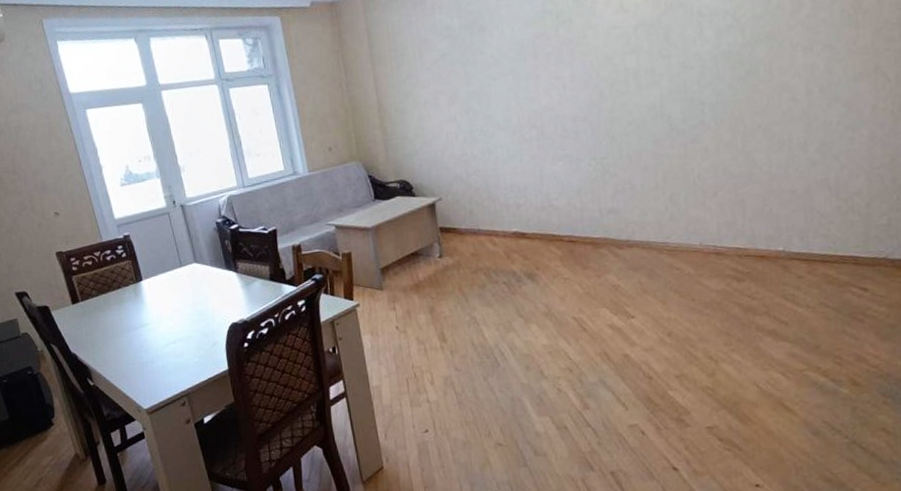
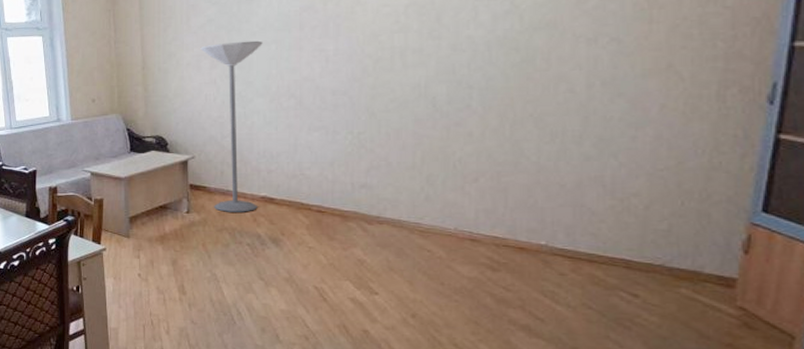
floor lamp: none [436,72,510,252] -> present [200,40,263,212]

